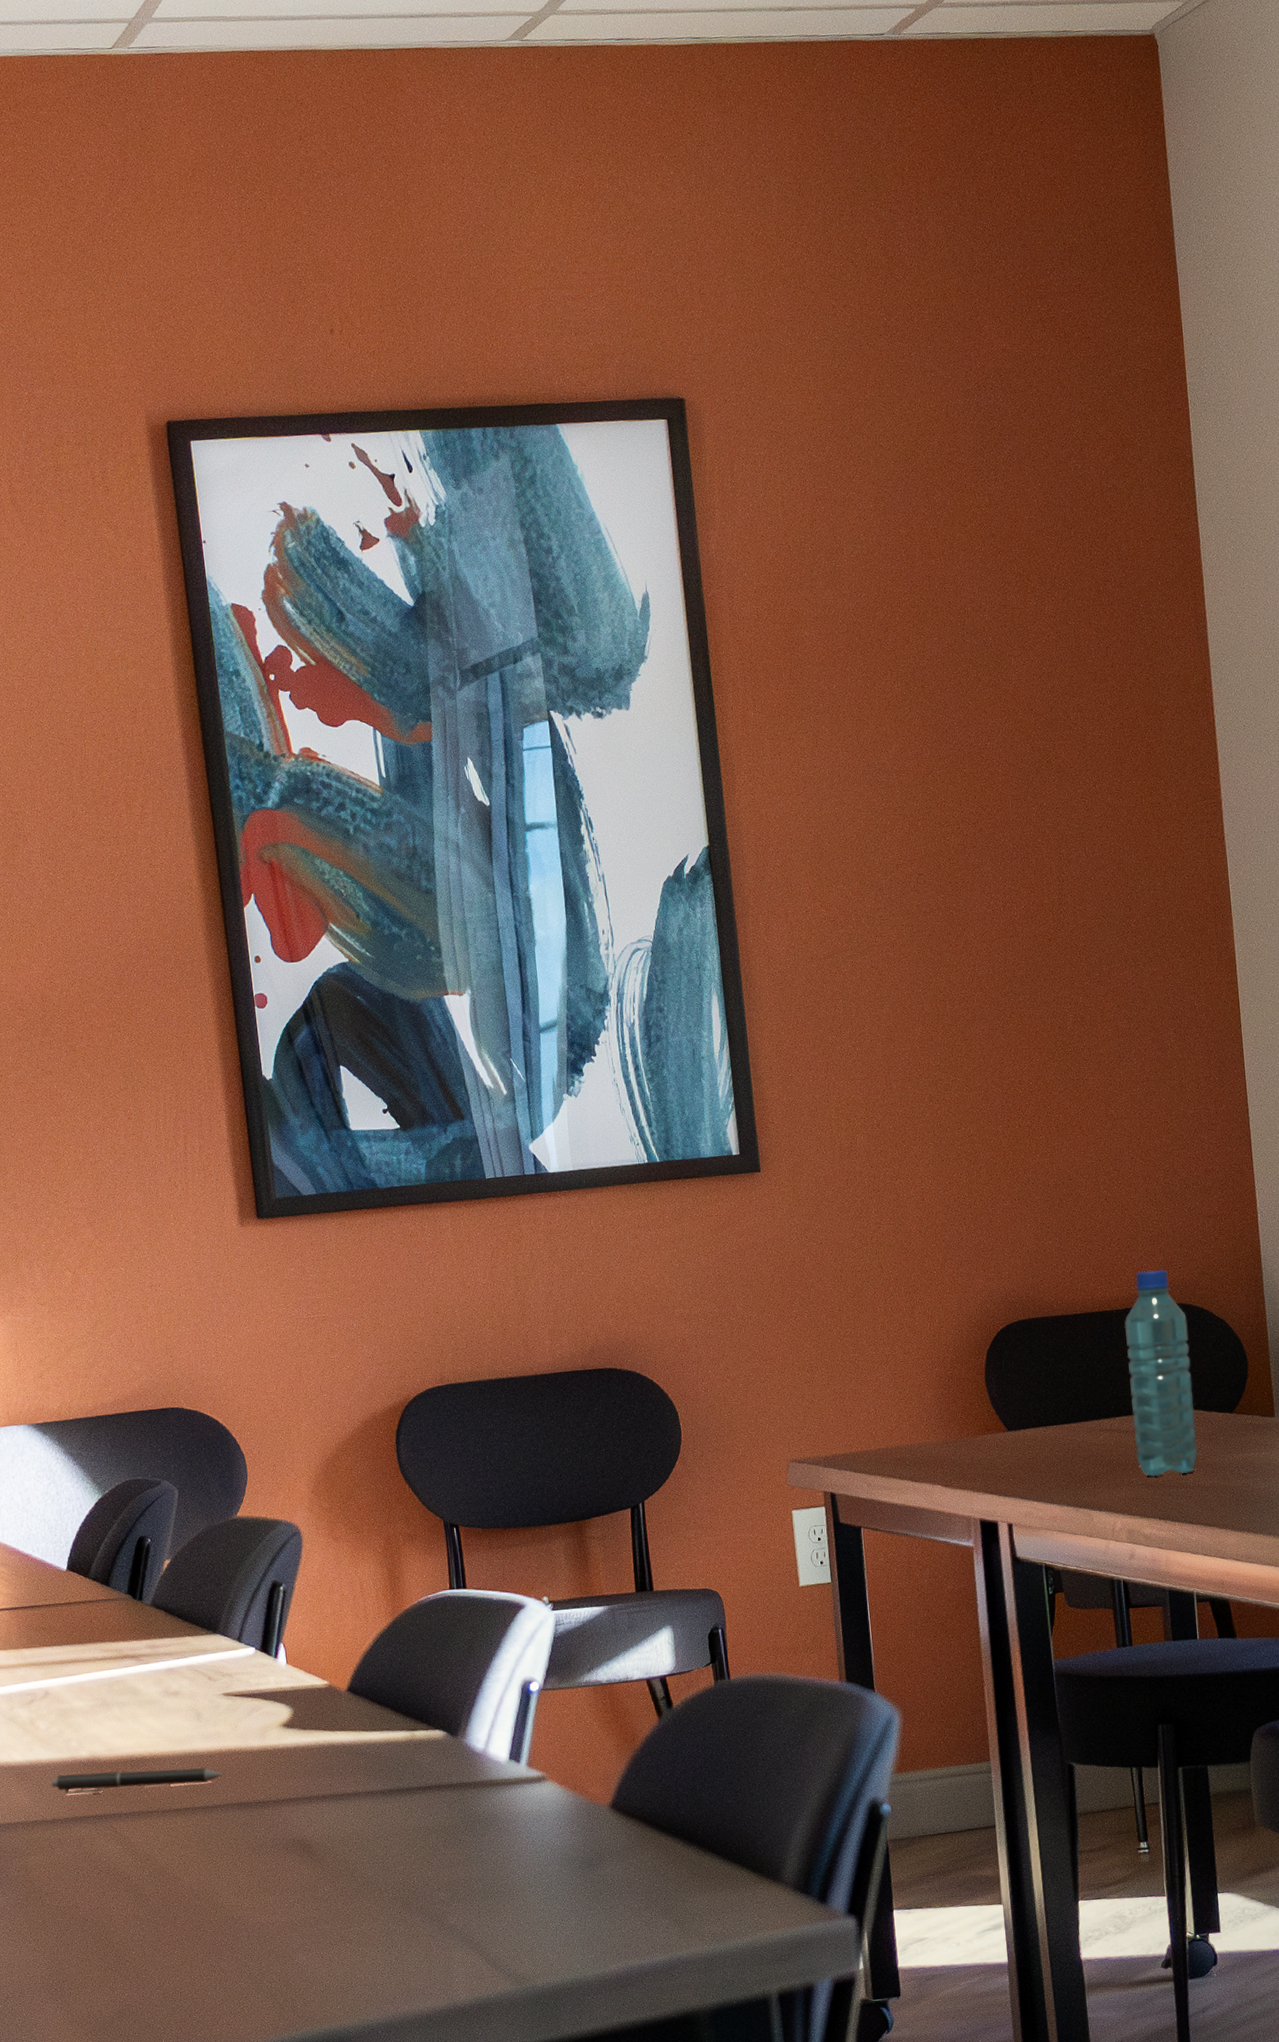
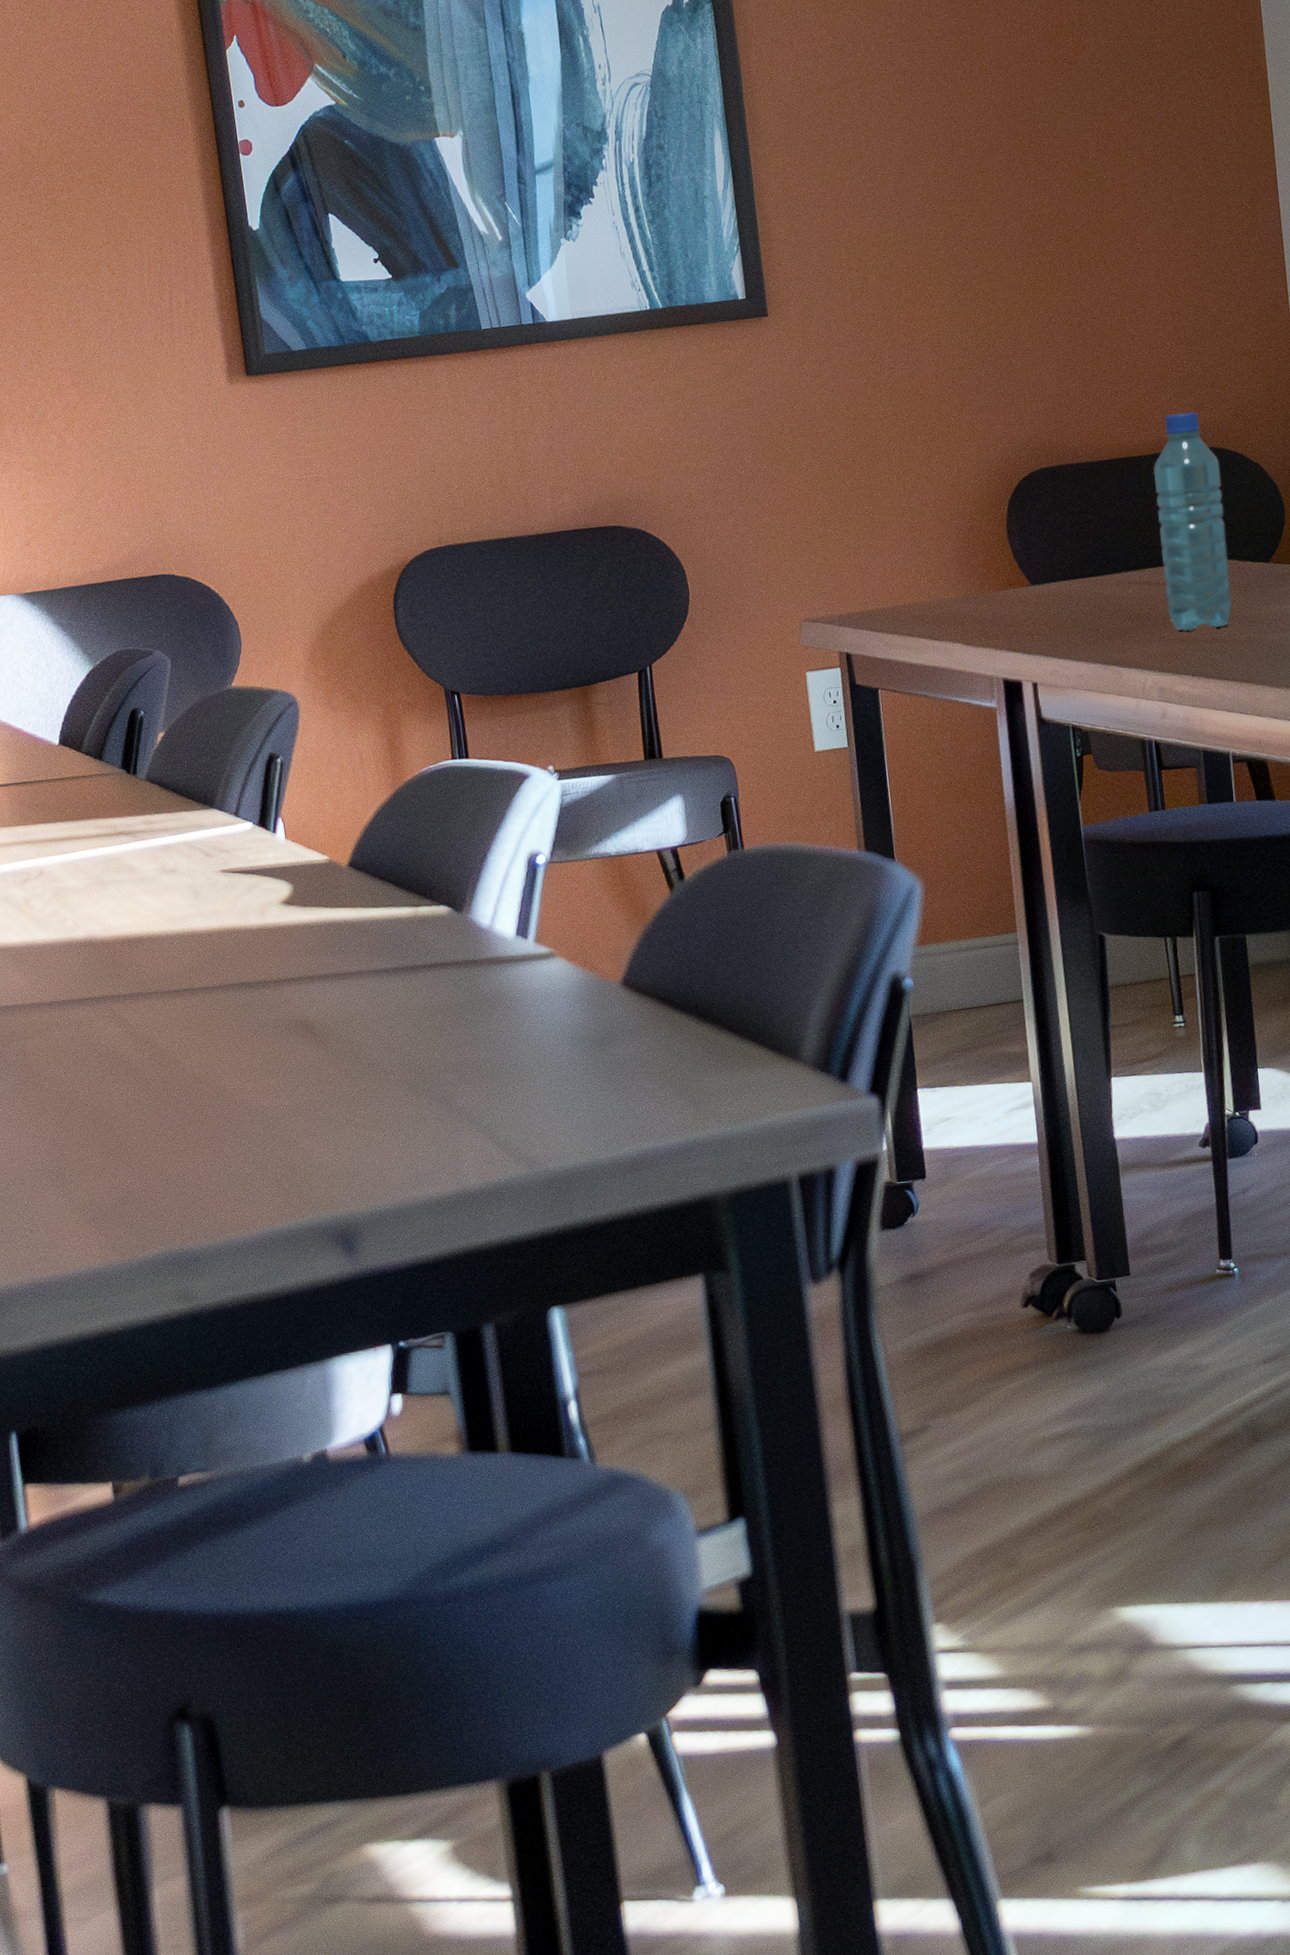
pen: present [51,1767,224,1794] -> none [47,946,224,976]

